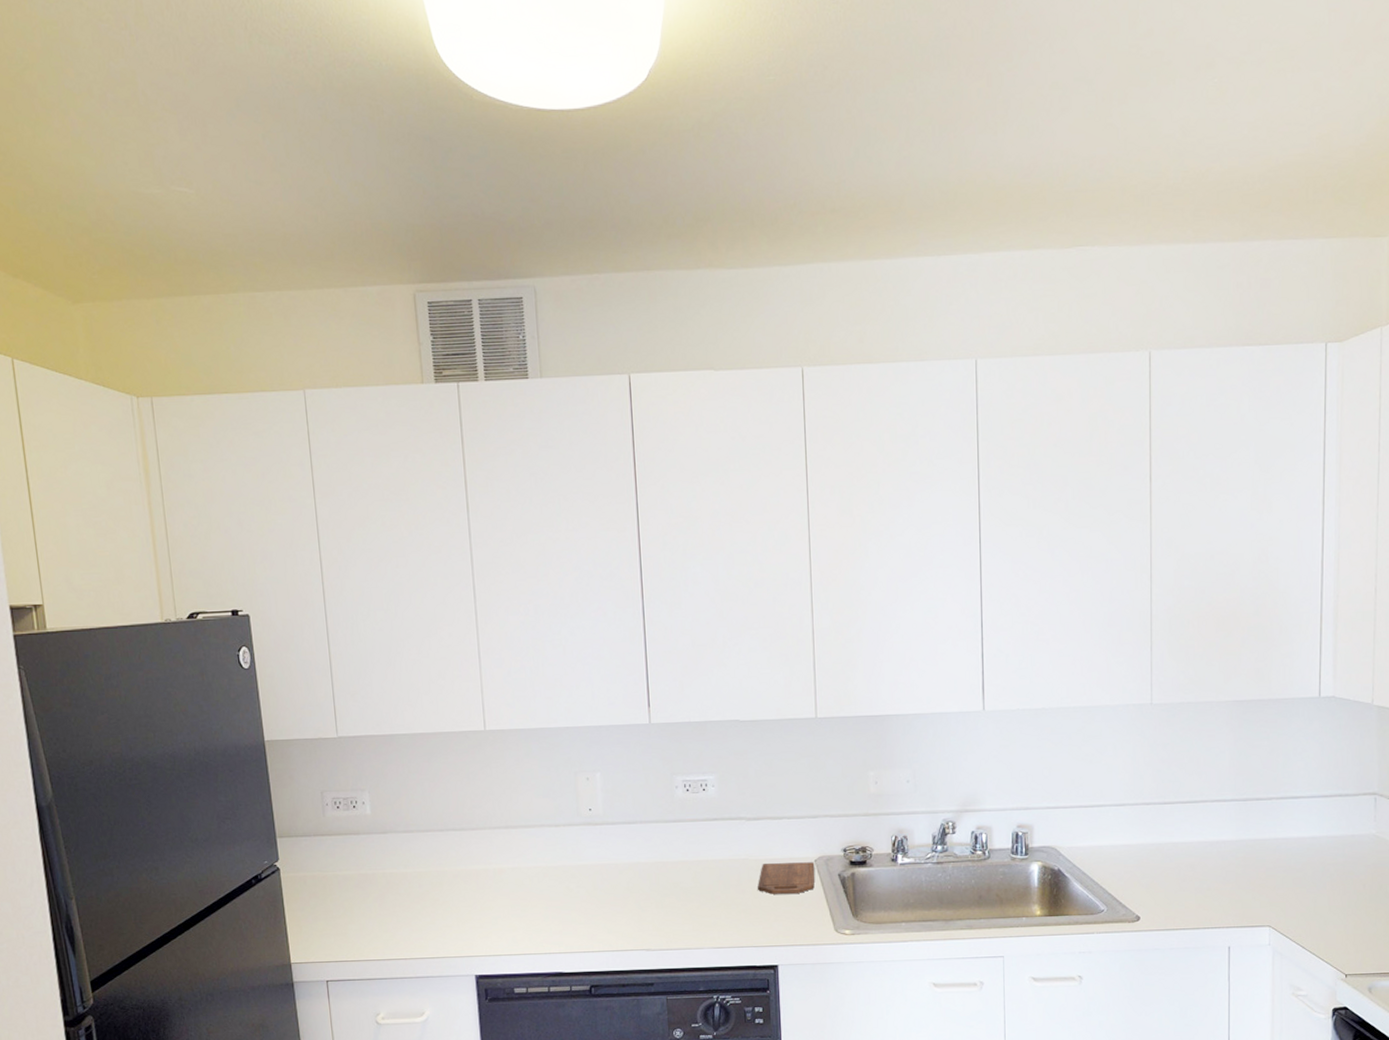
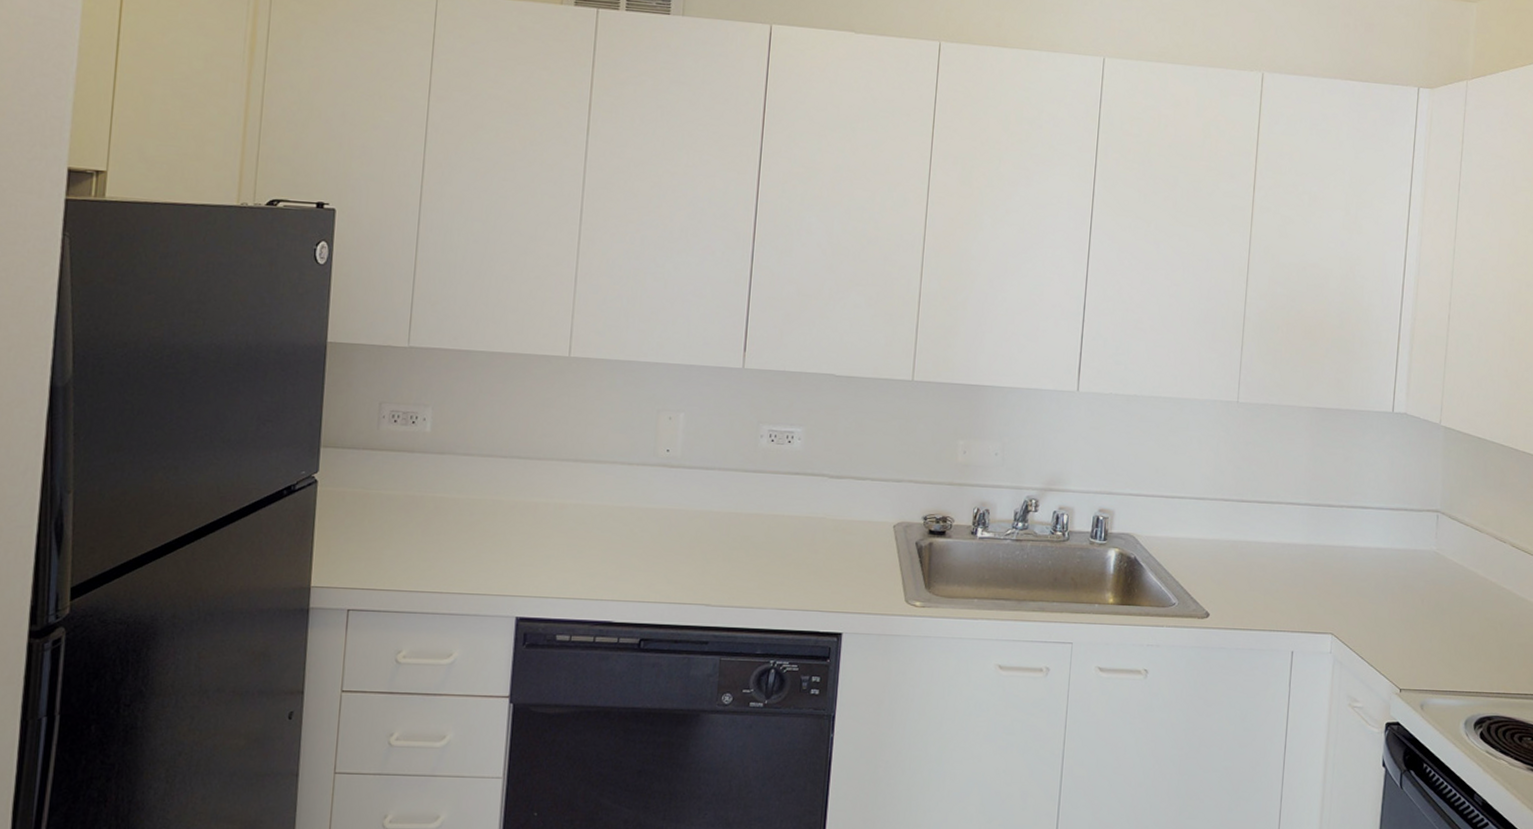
cutting board: present [758,862,815,894] -> none [831,525,893,559]

